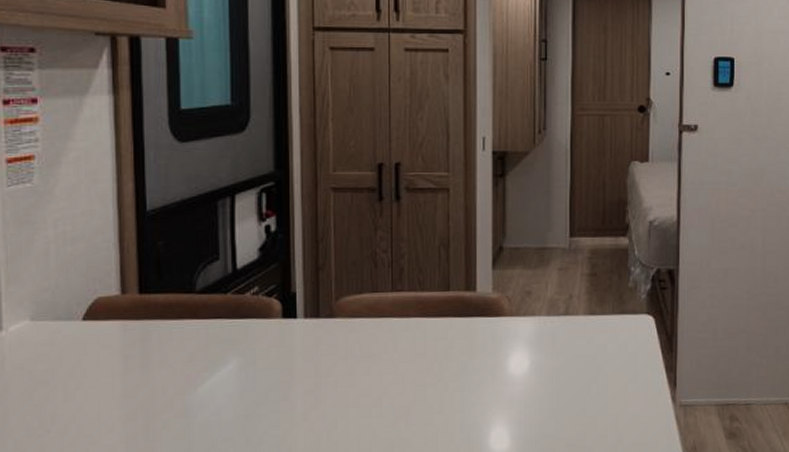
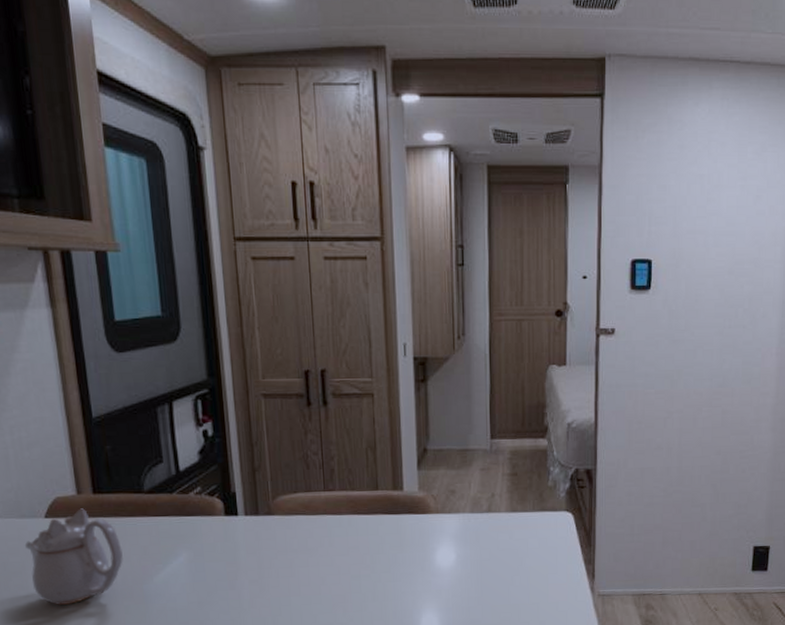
teapot: none [56,310,166,421] -> present [24,508,123,606]

